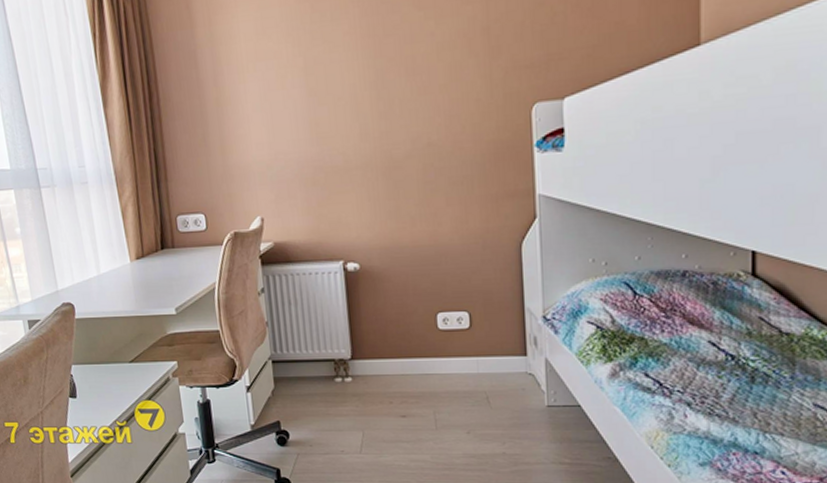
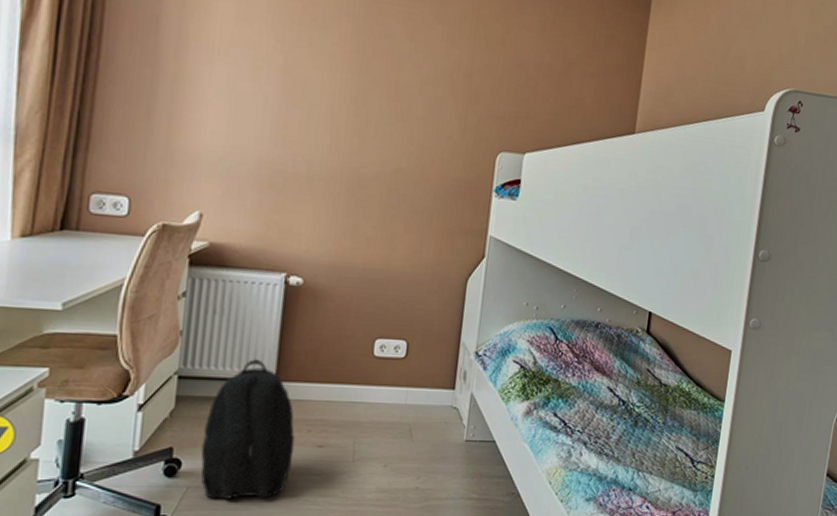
backpack: none [301,341,382,464] -> present [200,359,296,499]

